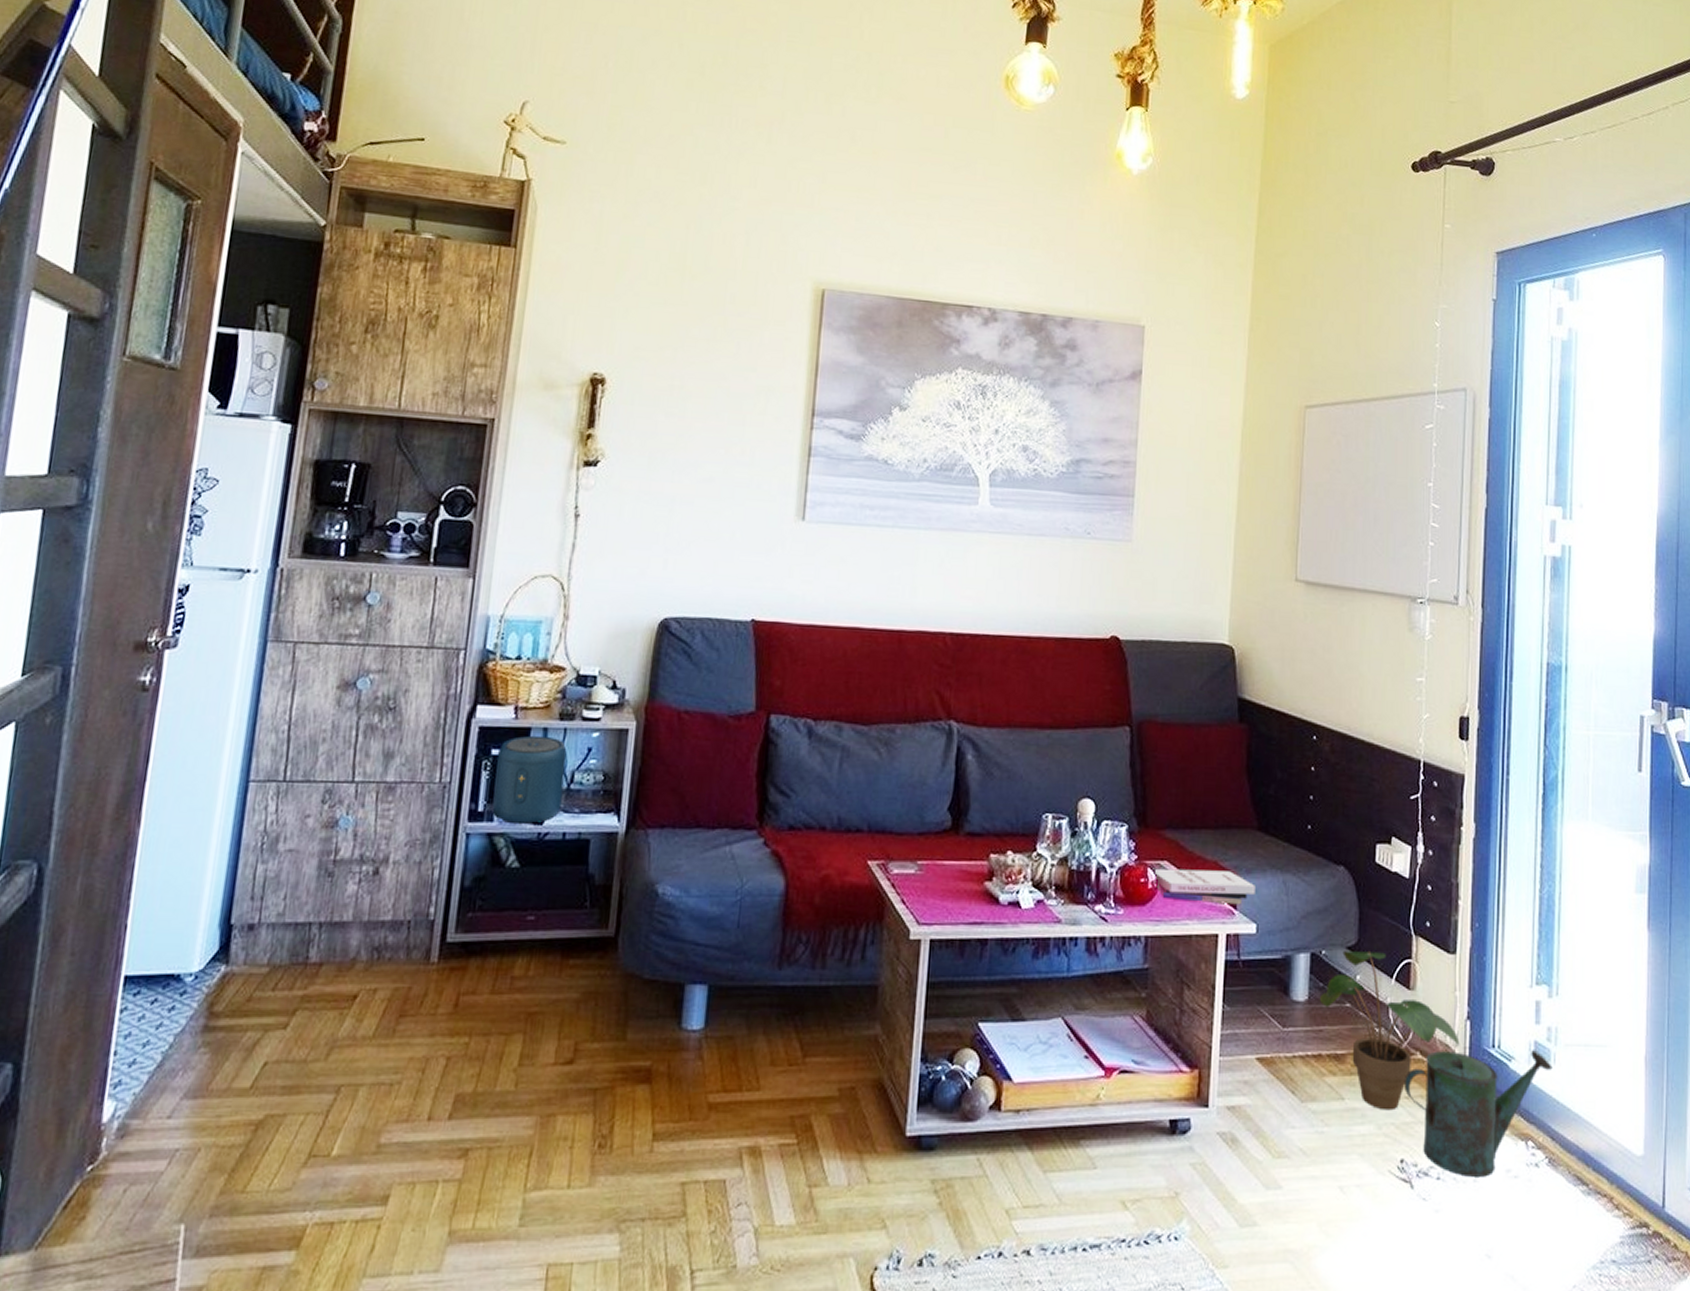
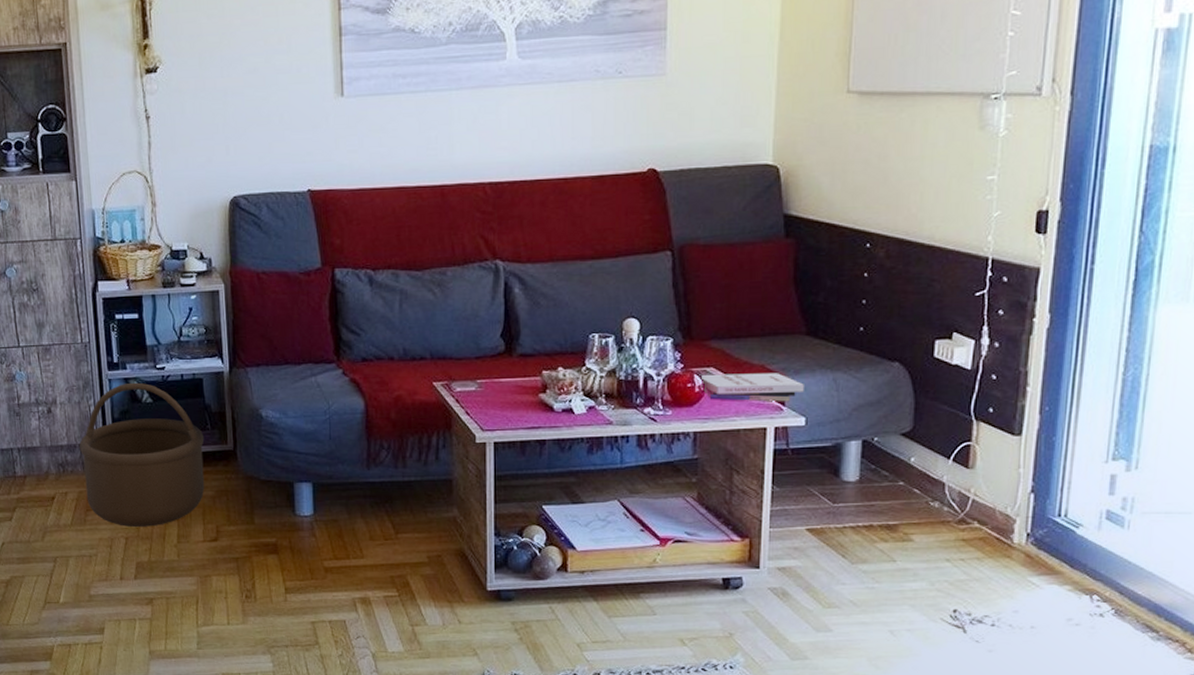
basket: none [402,839,580,1042] -> present [79,382,205,527]
speaker: present [492,735,567,824] -> none [121,301,176,370]
potted plant: present [1319,951,1460,1111] -> none [871,437,1022,570]
watering can: present [1403,1050,1553,1177] -> none [958,518,1126,625]

